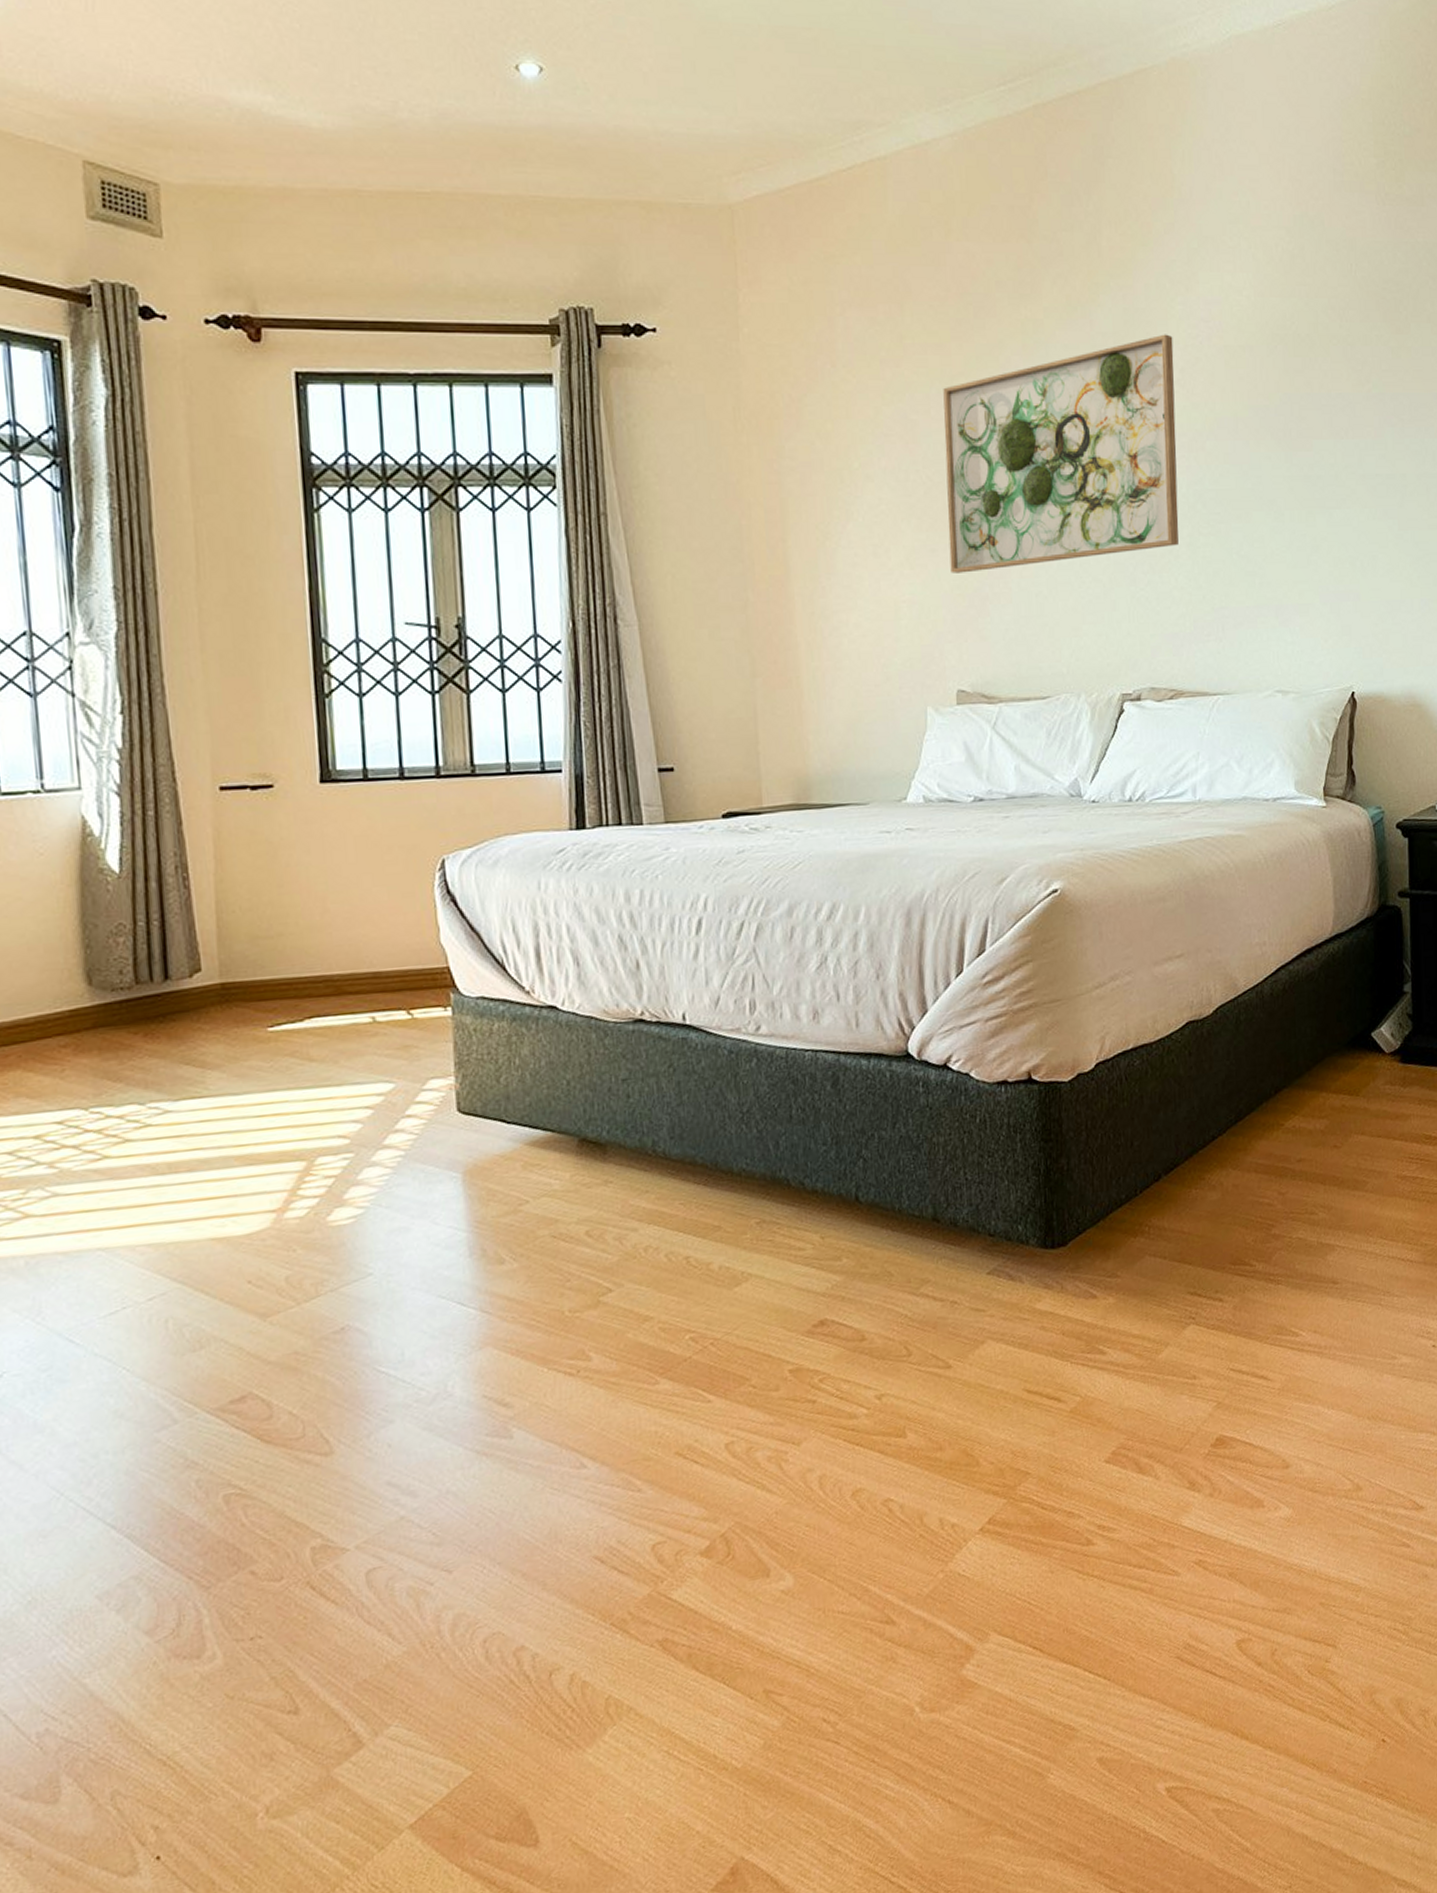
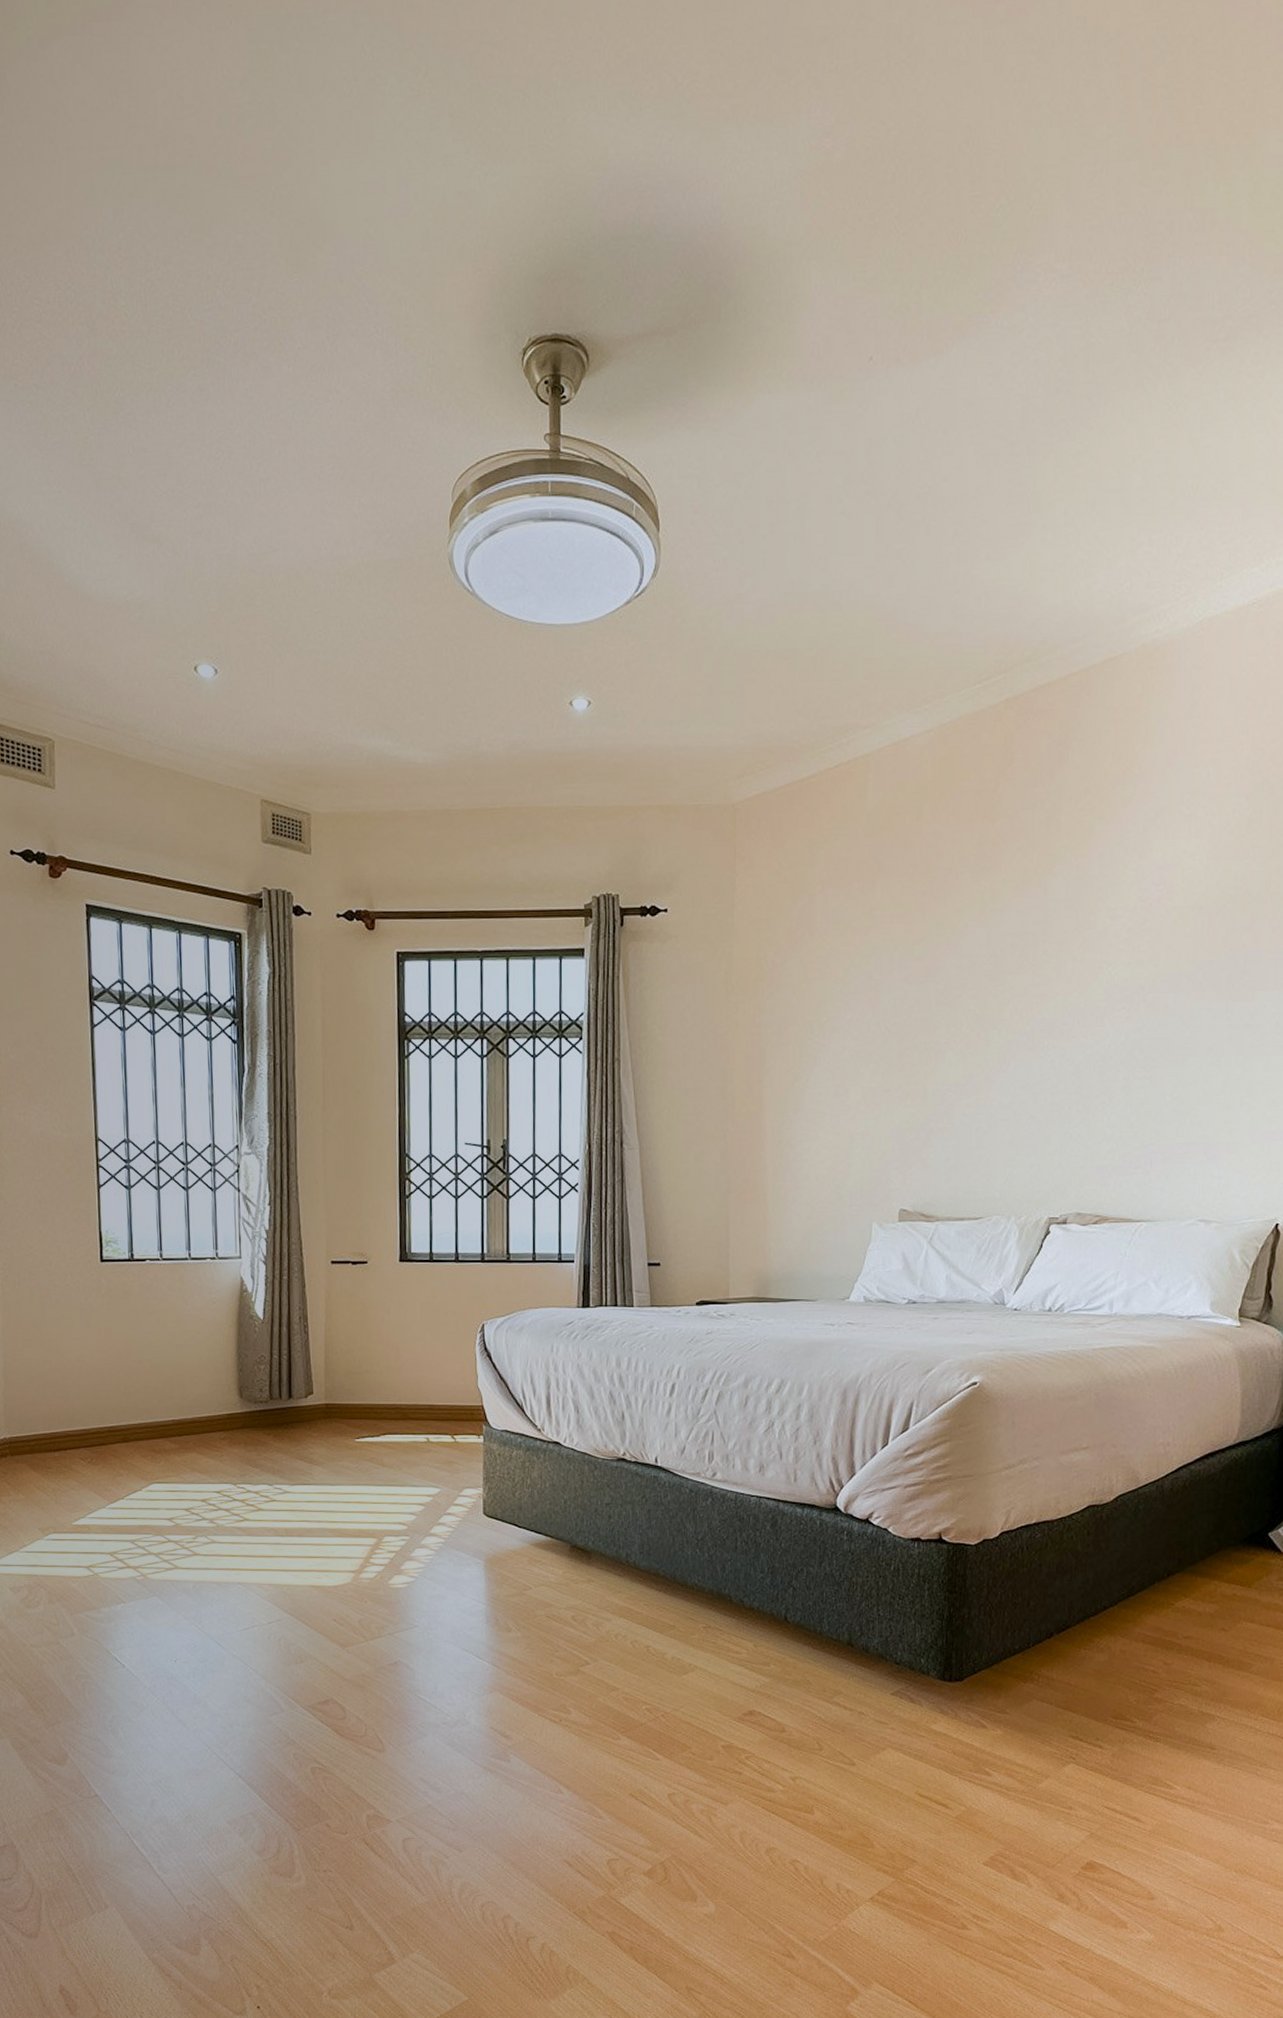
wall art: present [943,334,1179,573] -> none [901,898,1123,1110]

